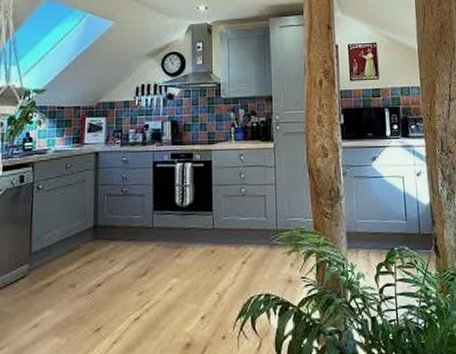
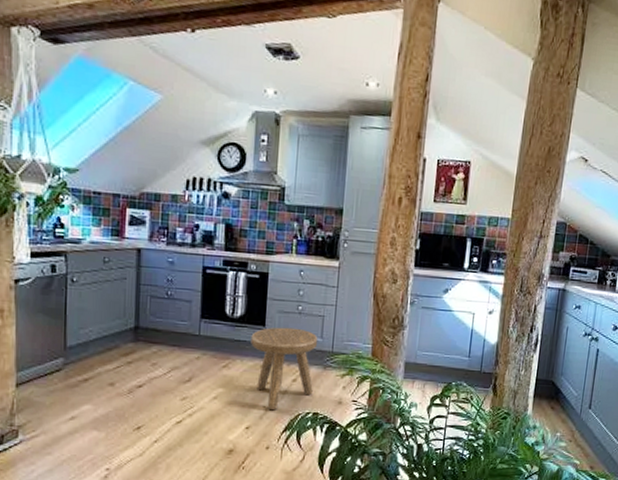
stool: none [200,210,263,297] -> present [251,327,318,411]

